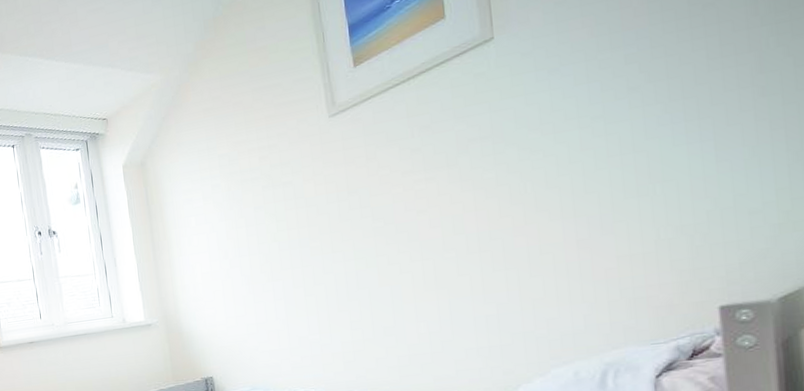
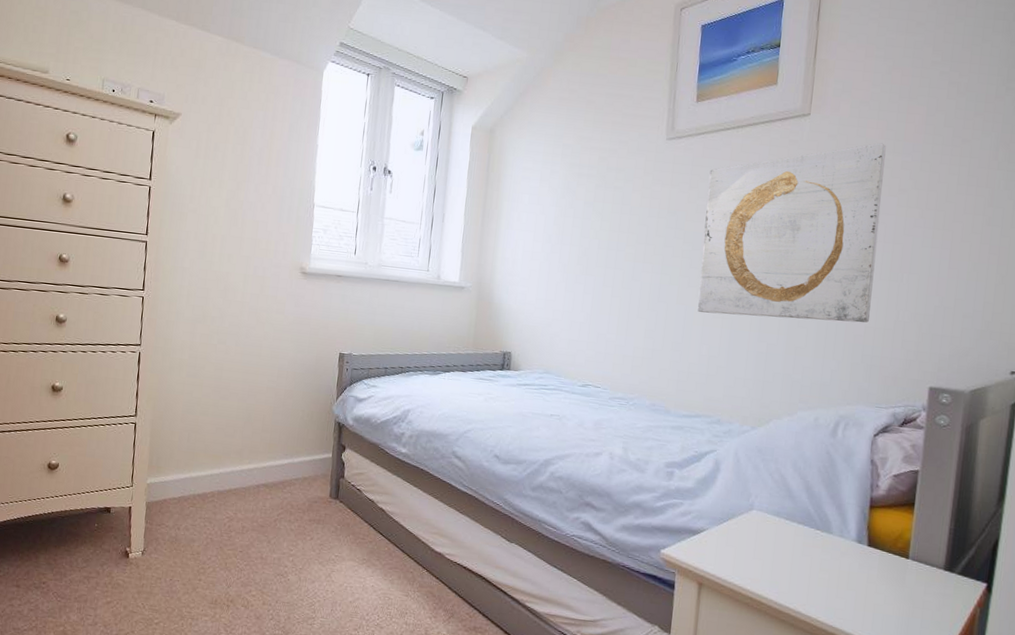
wall art: none [386,42,621,289] -> present [698,143,886,323]

